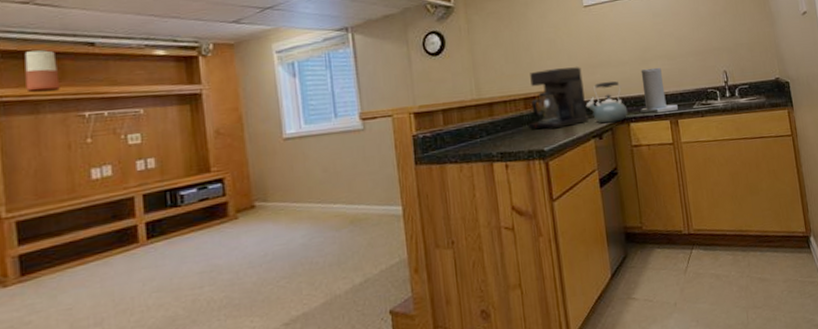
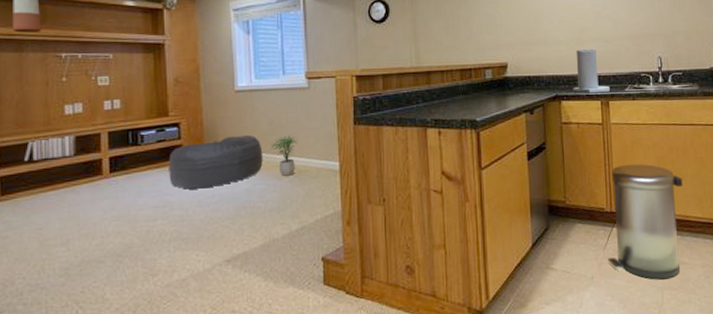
books: none [45,199,107,236] -> present [23,133,76,162]
bean bag chair: none [212,184,319,251] -> present [167,134,263,190]
potted plant: none [325,182,357,227] -> present [270,135,299,176]
coffee maker: present [528,67,590,130] -> none [463,43,522,101]
kettle: present [585,81,628,124] -> none [519,58,560,99]
pedal bin: none [685,181,762,300] -> present [607,164,682,280]

